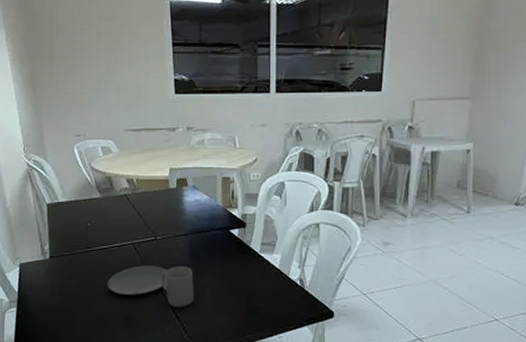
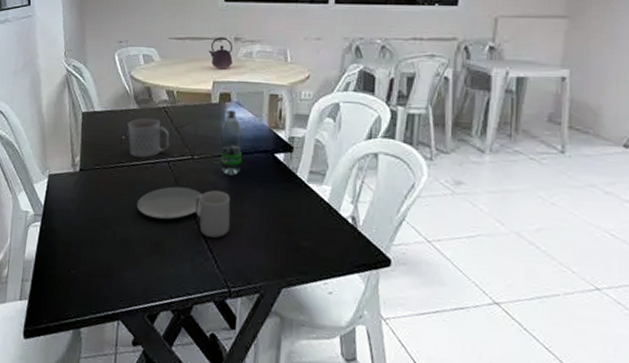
mug: none [92,205,134,242] -> present [127,118,170,158]
teapot: none [163,127,186,157] -> present [208,37,233,70]
bottle: none [180,193,201,252] -> present [220,110,243,176]

